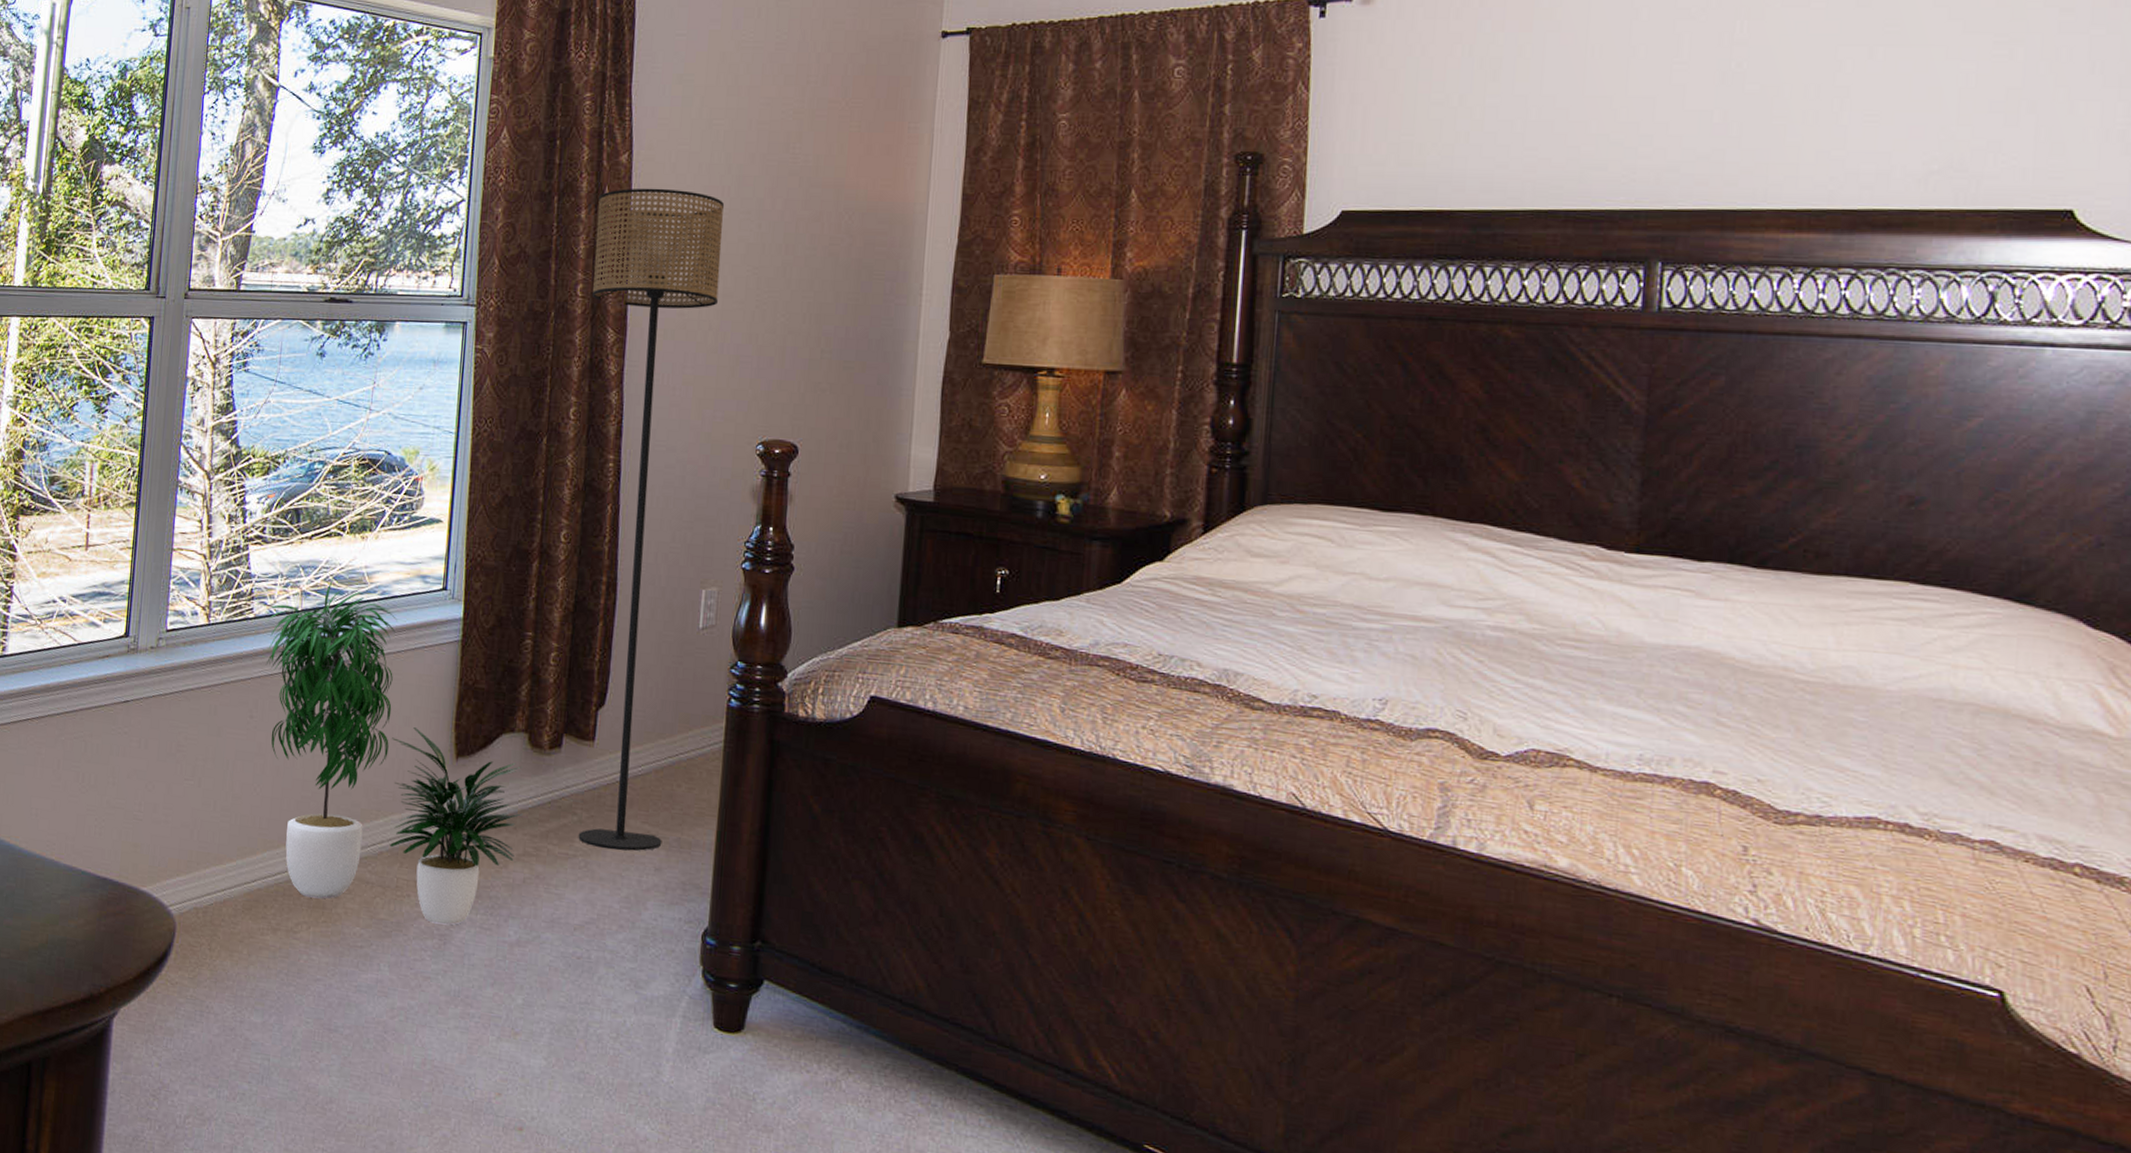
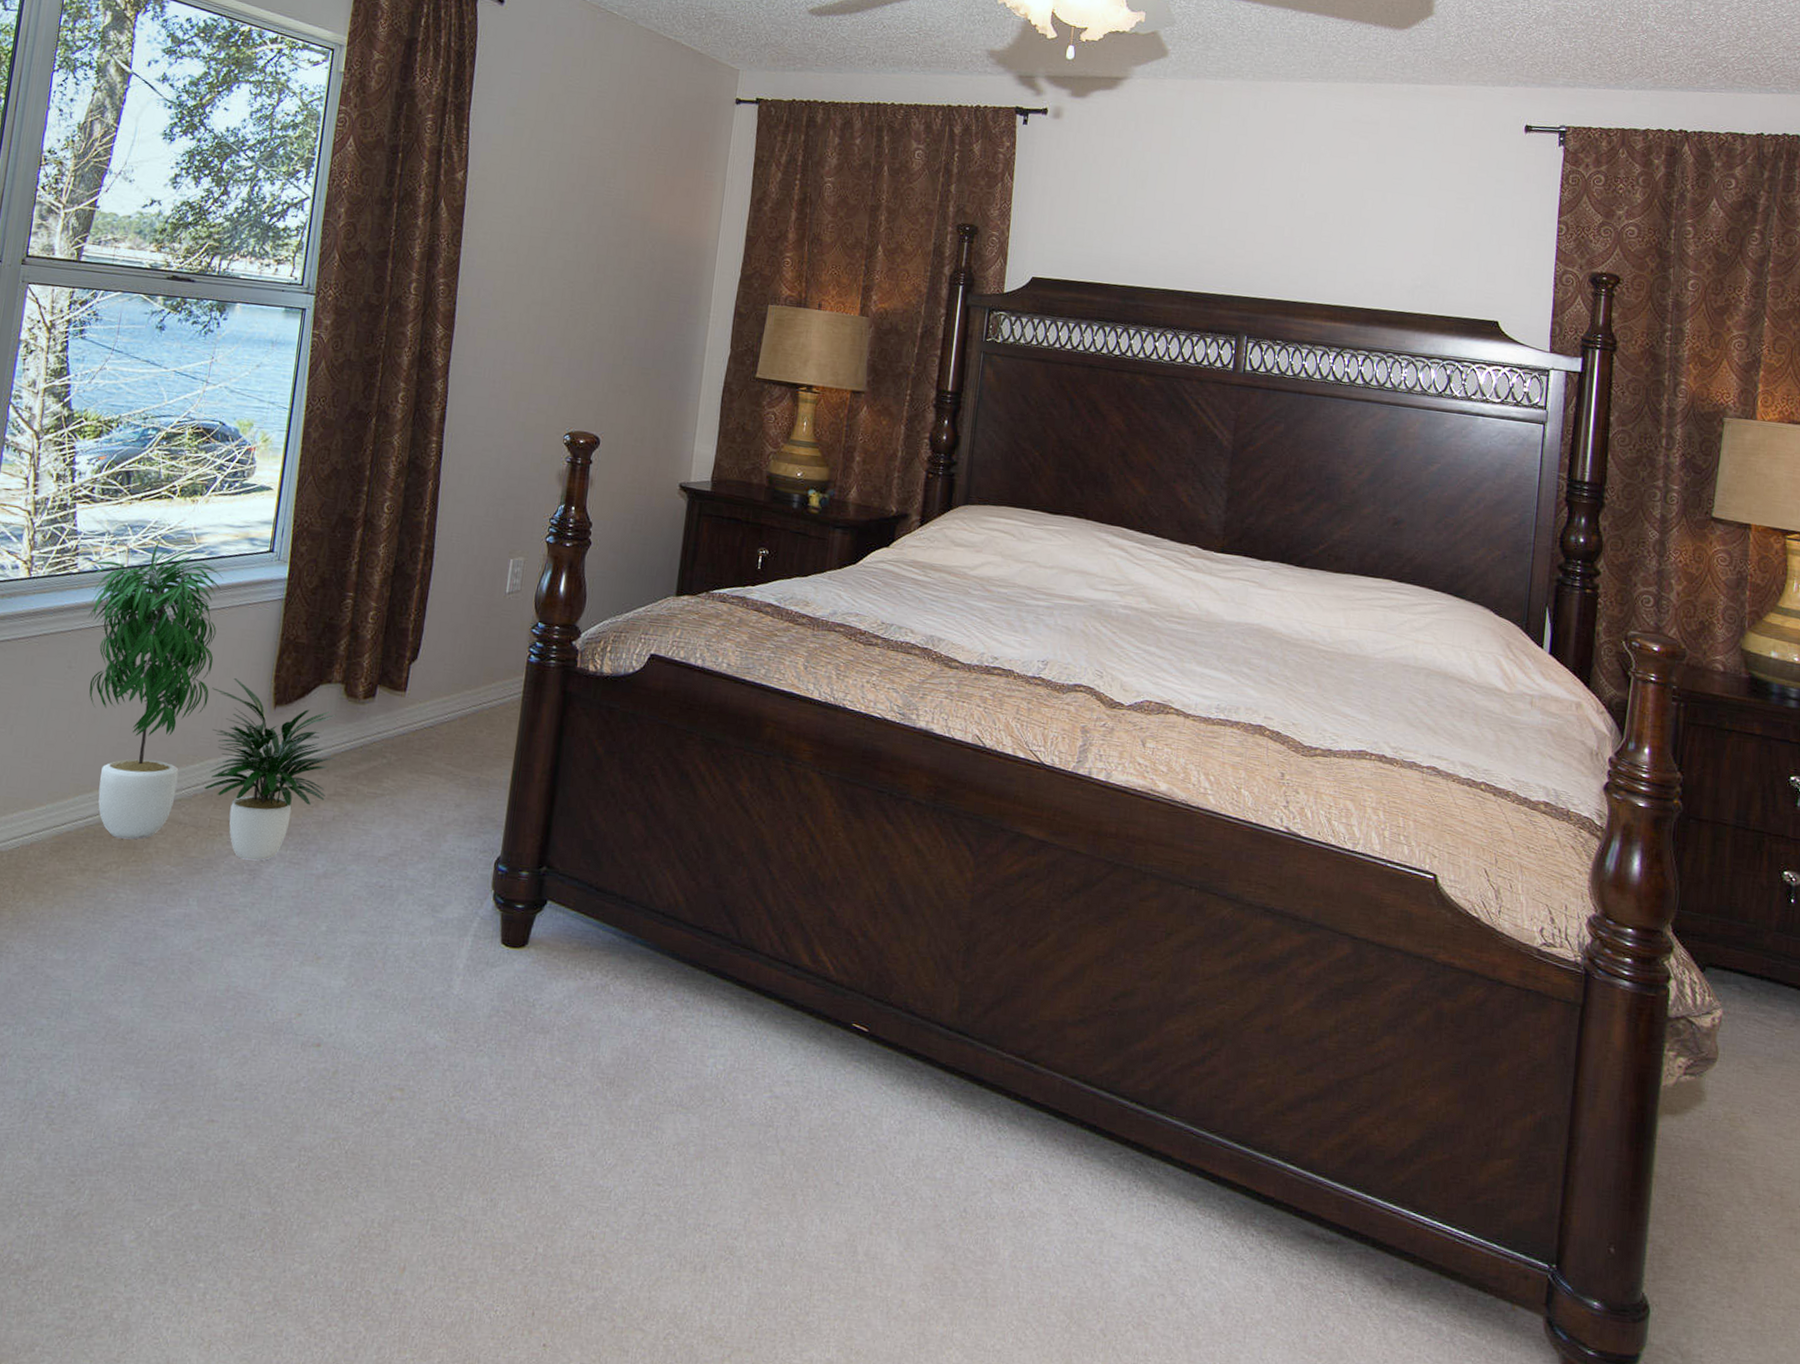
floor lamp: present [578,188,725,851] -> none [386,202,547,790]

